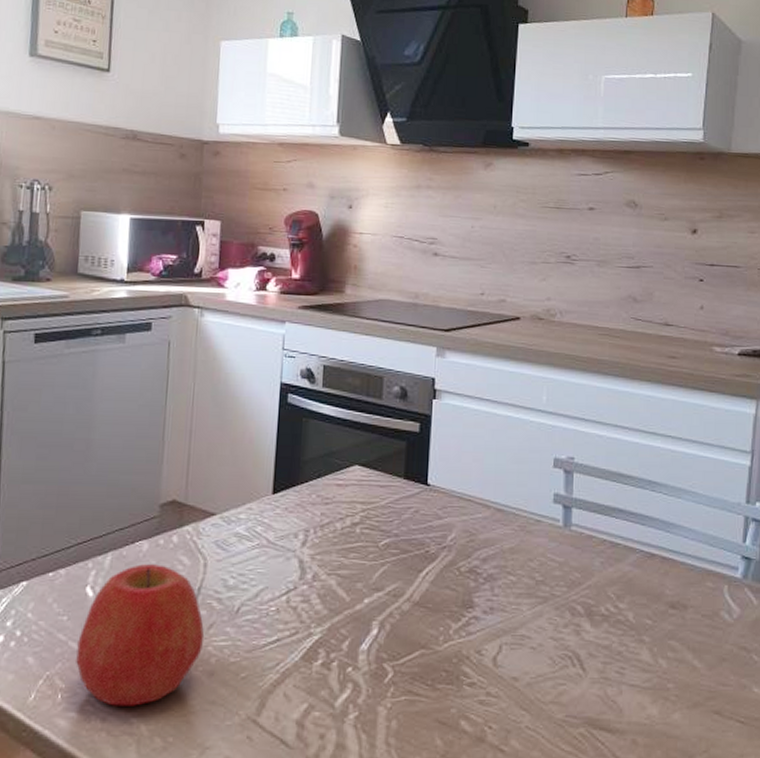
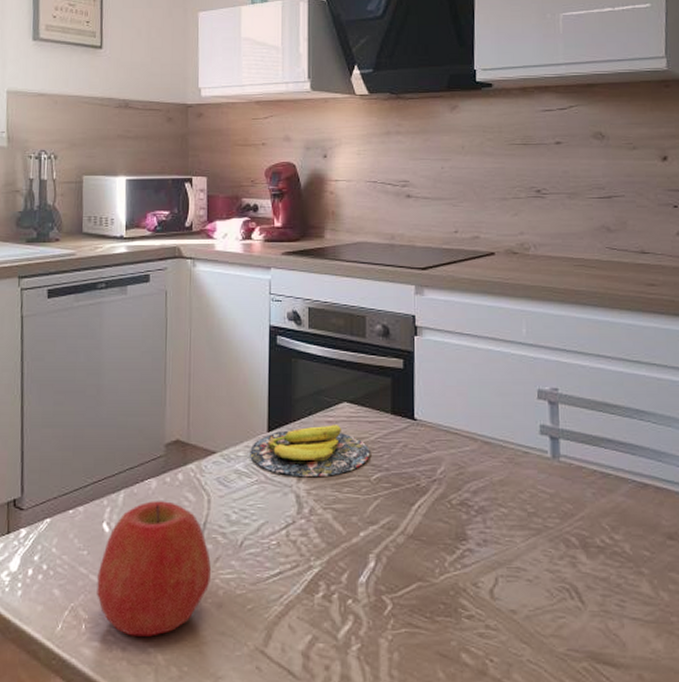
banana: none [252,488,380,542] -> present [250,425,370,478]

